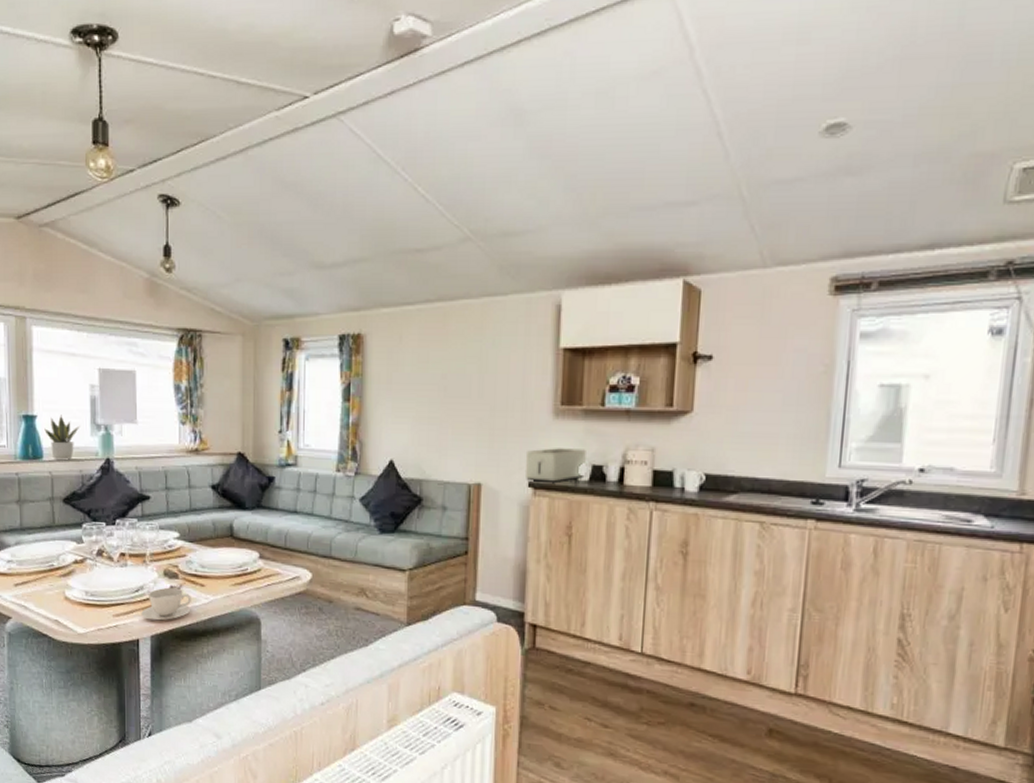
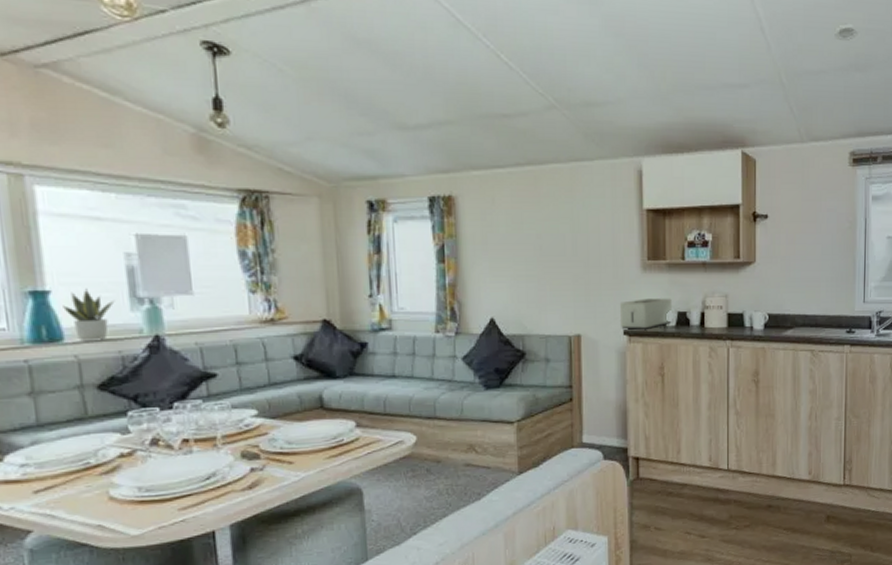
teacup: present [141,587,191,621] -> none [215,469,279,508]

